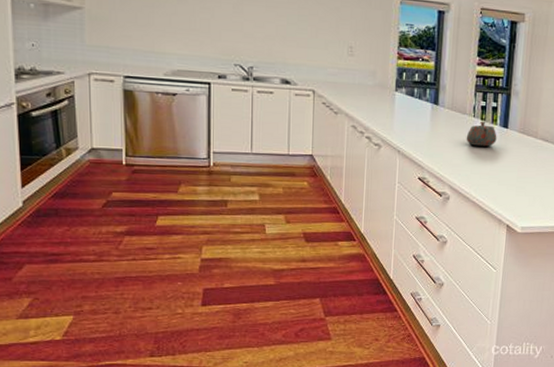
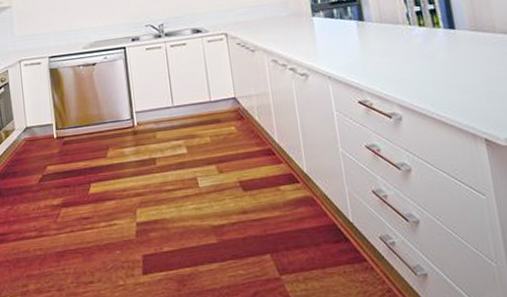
teapot: present [466,121,497,147] -> none [405,26,445,56]

